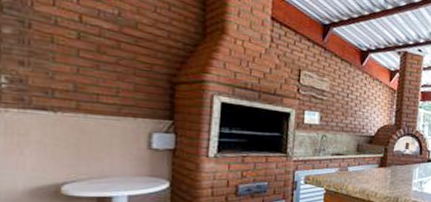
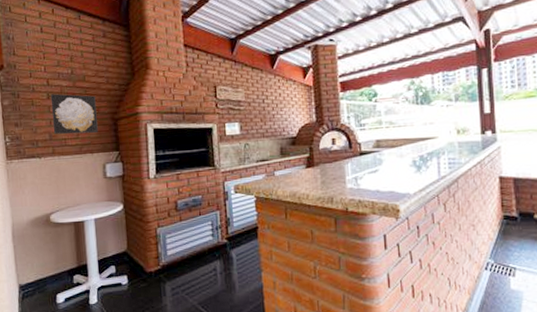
wall art: none [81,34,149,95] -> present [50,93,98,134]

